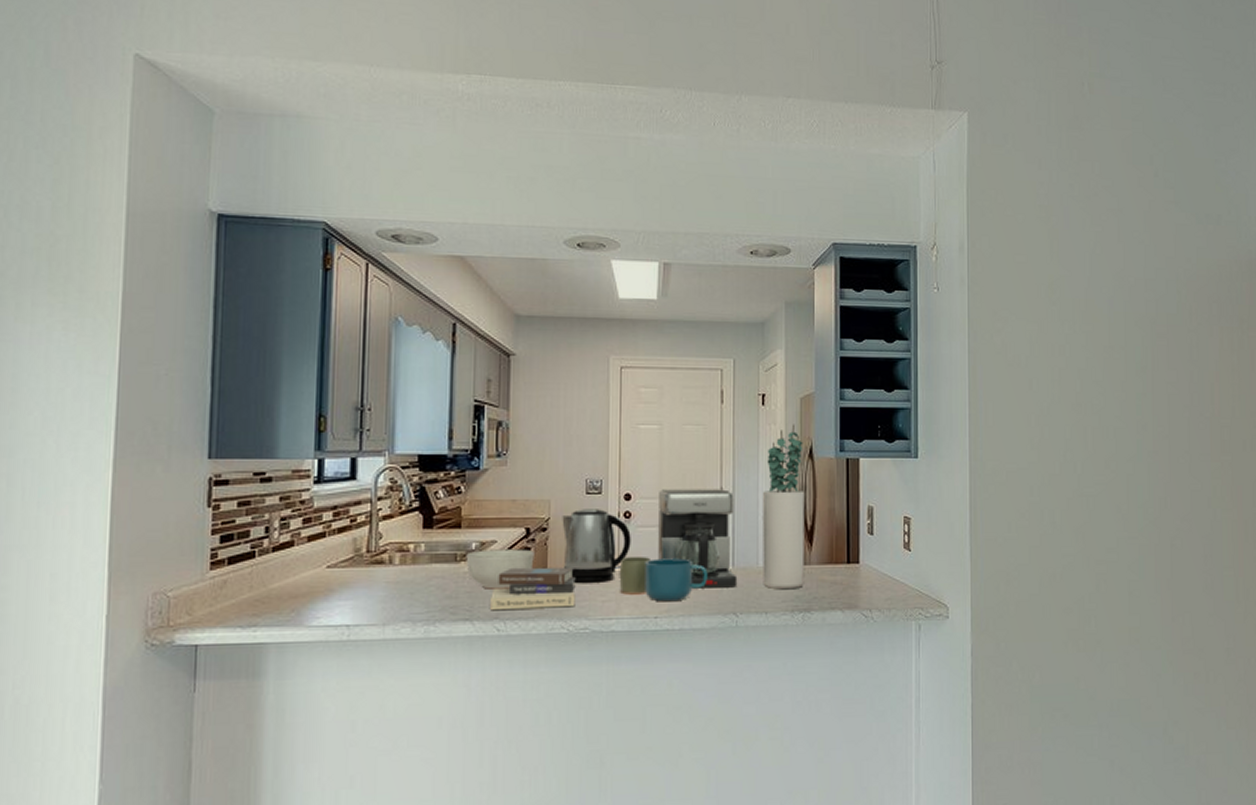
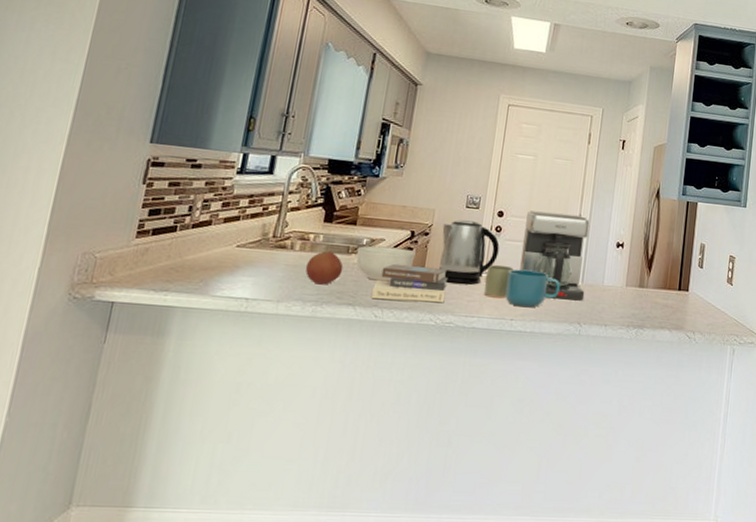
fruit: none [409,562,453,601] -> present [305,251,344,285]
vase: present [763,424,805,590] -> none [605,168,653,308]

